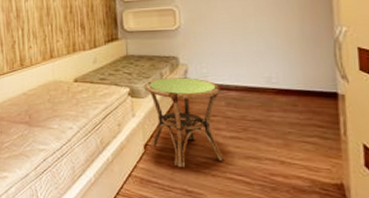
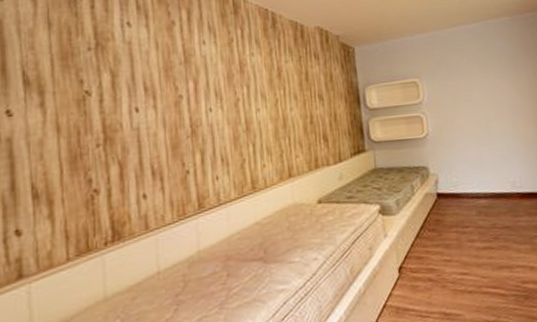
side table: present [146,77,224,168] -> none [397,188,479,289]

